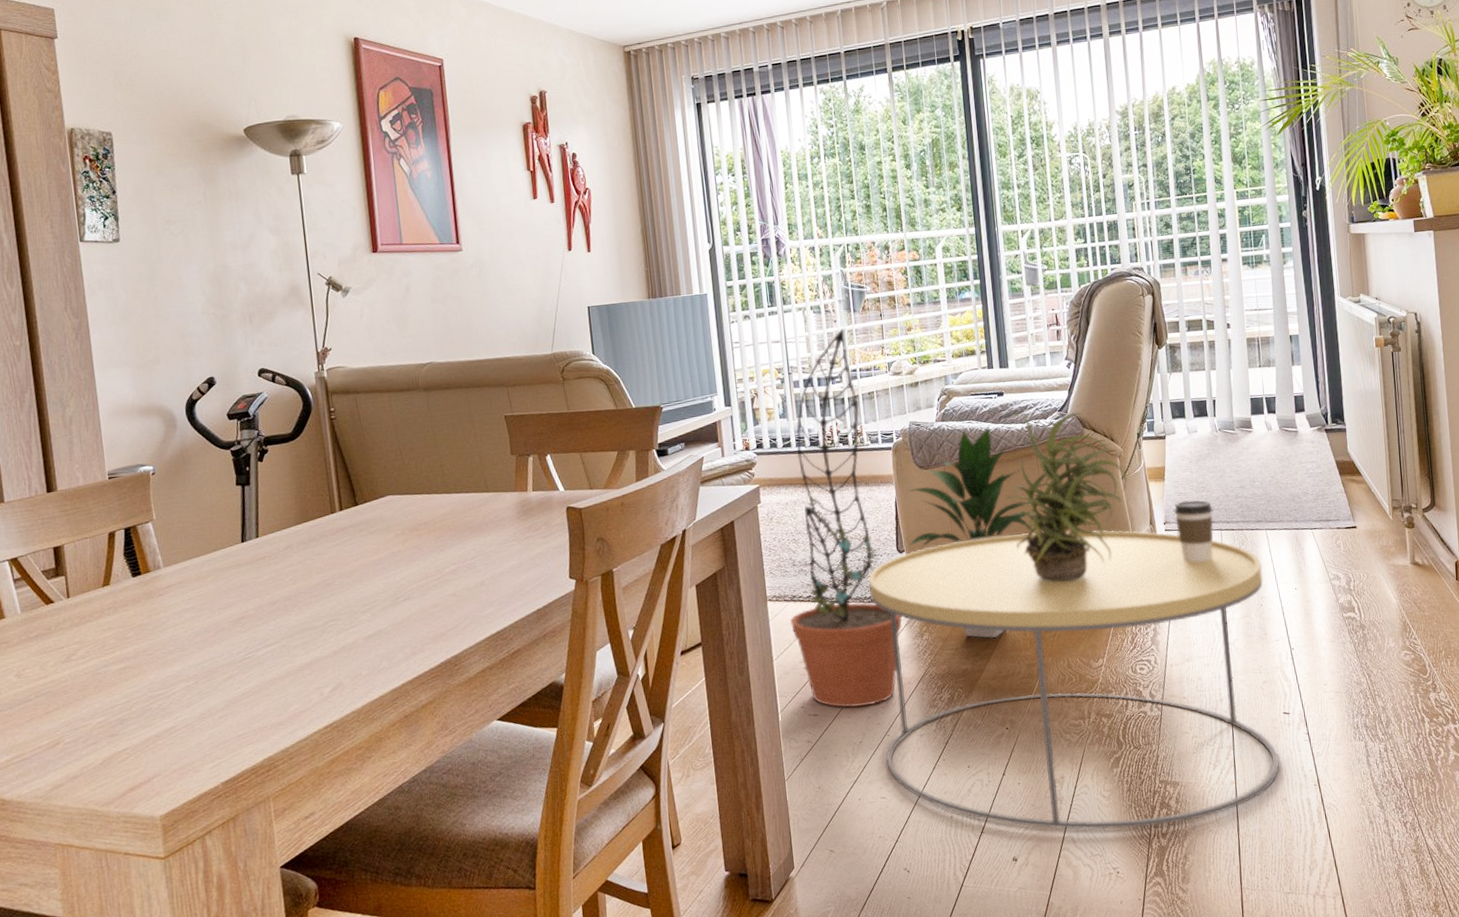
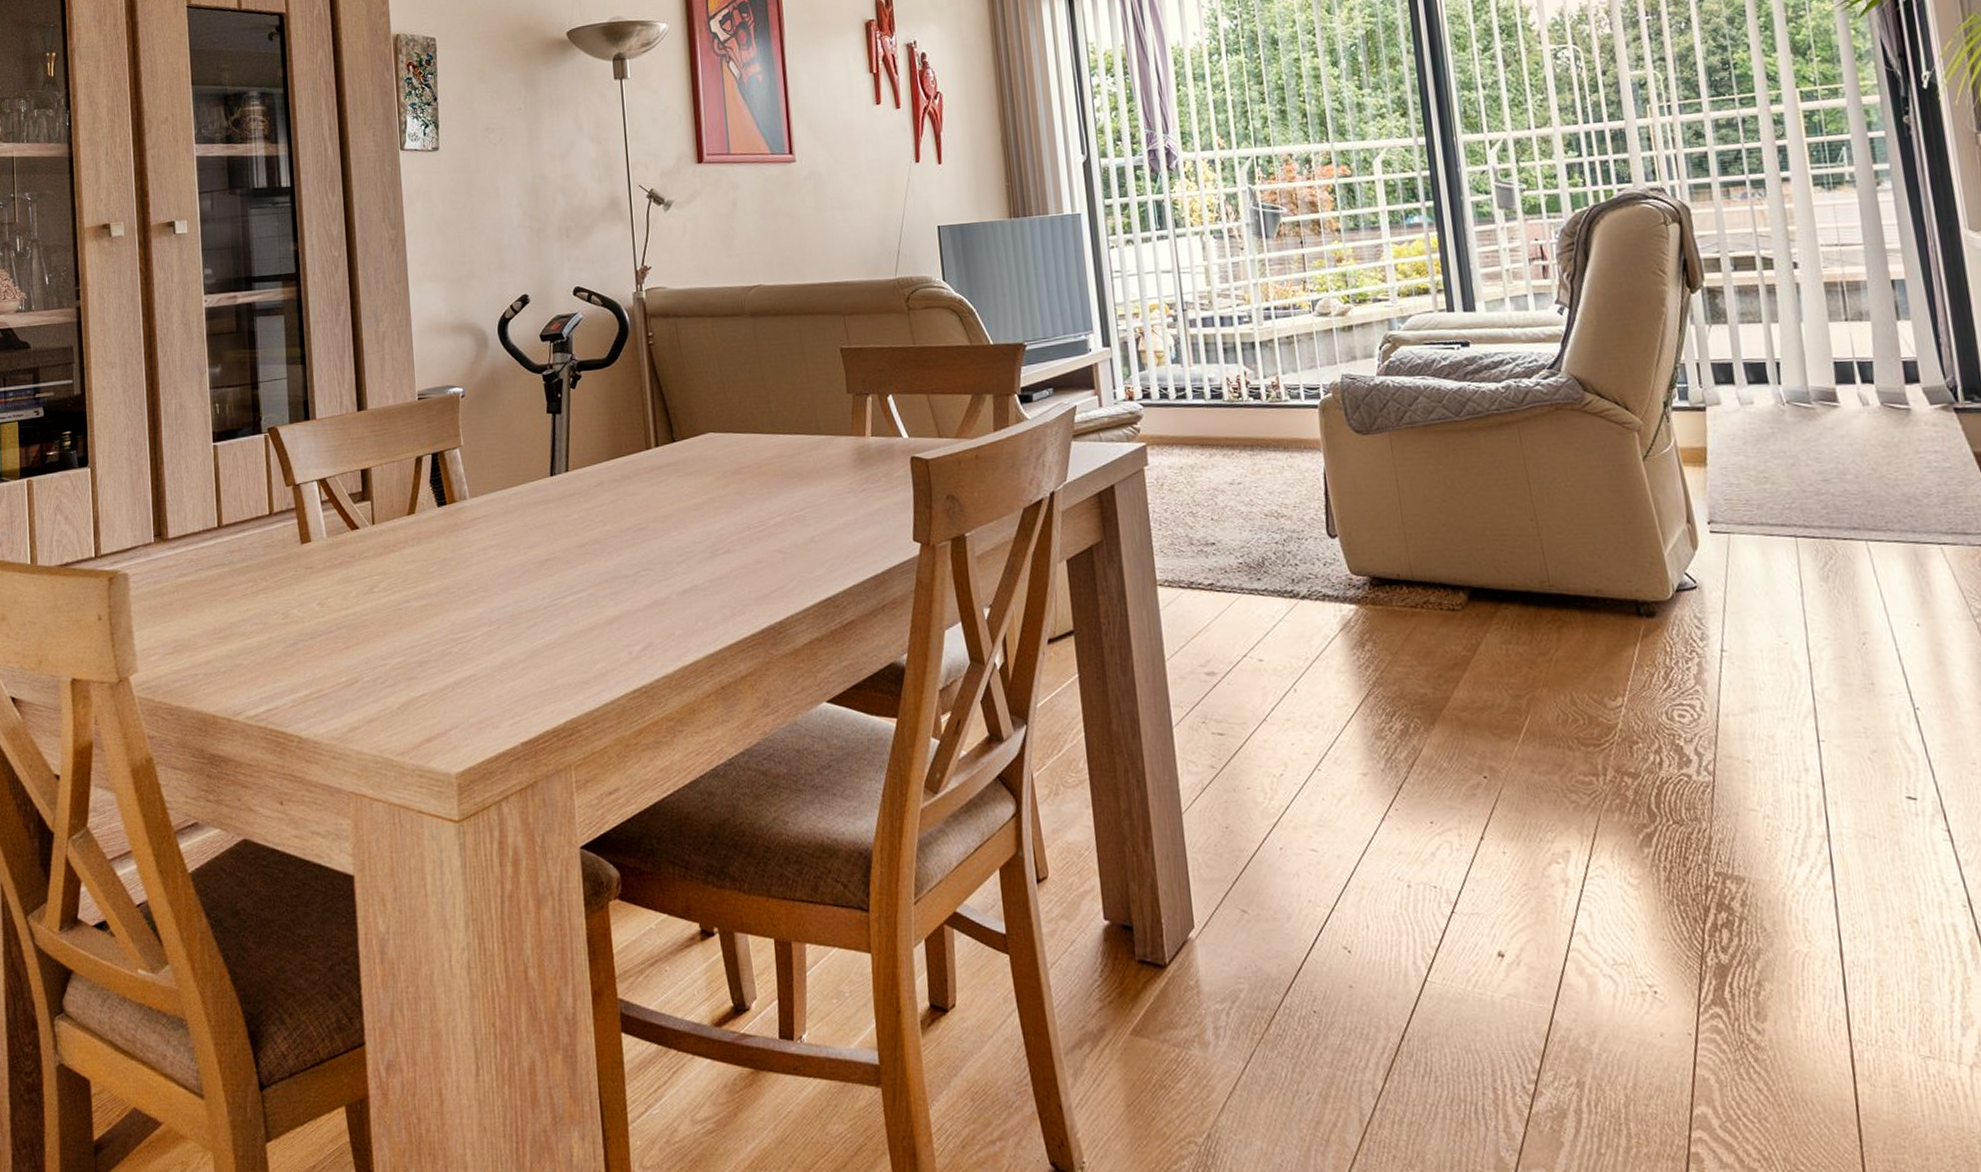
decorative plant: present [790,328,903,708] -> none [1186,257,1337,730]
coffee table: present [868,530,1279,830] -> none [1289,523,1904,935]
indoor plant: present [903,425,1039,639] -> none [1334,383,1524,658]
potted plant: present [1004,411,1128,582] -> none [1474,367,1652,591]
coffee cup: present [1173,500,1214,563] -> none [1721,493,1784,578]

